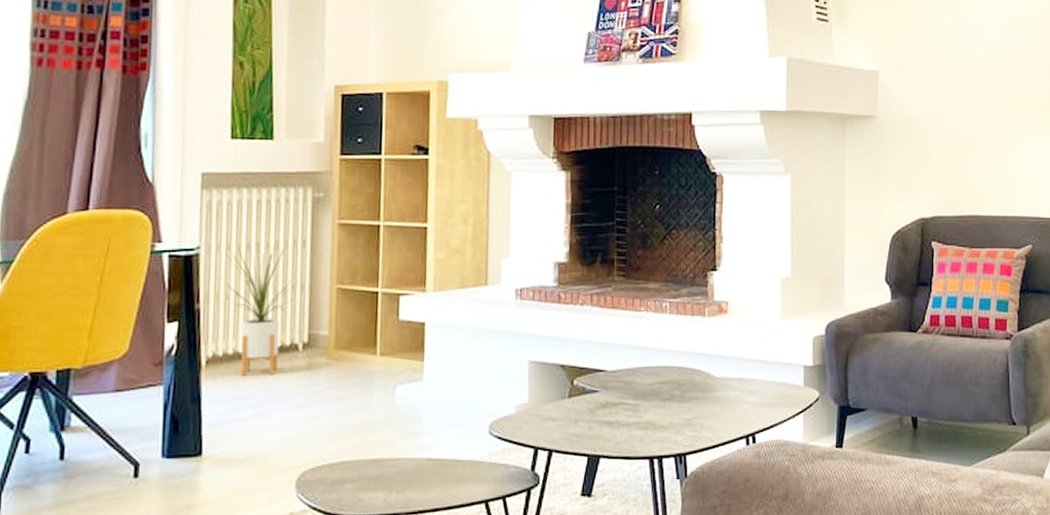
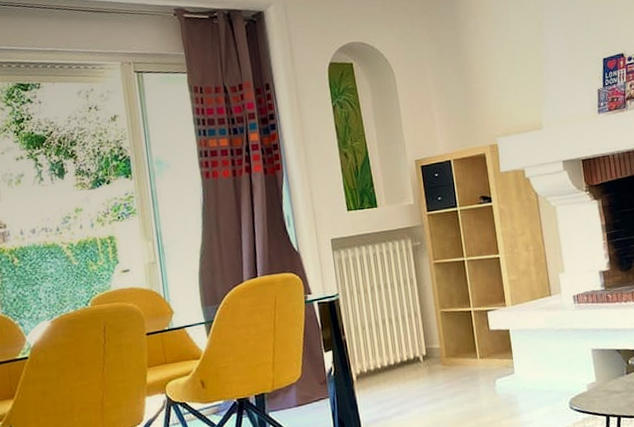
house plant: present [226,239,298,376] -> none [357,281,412,385]

